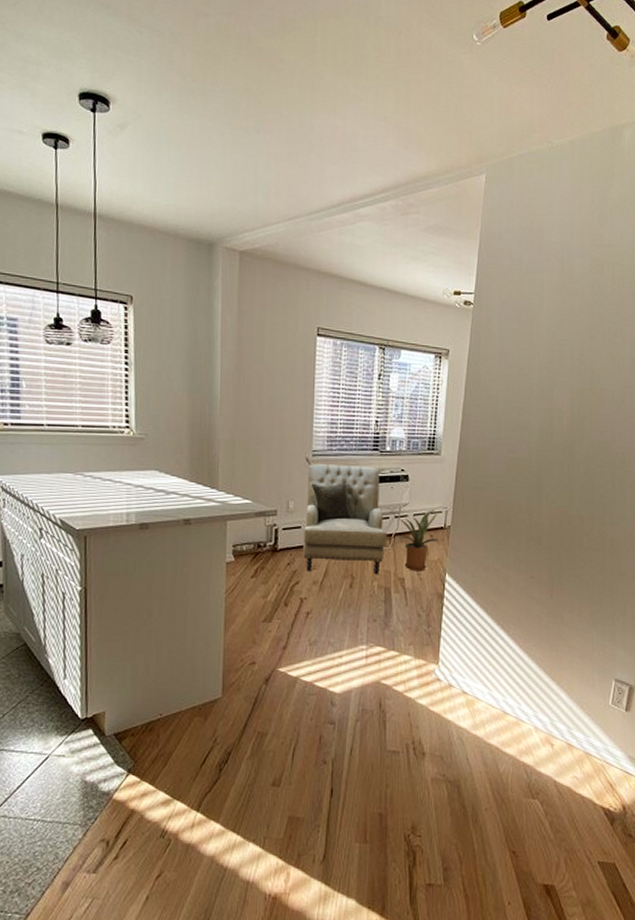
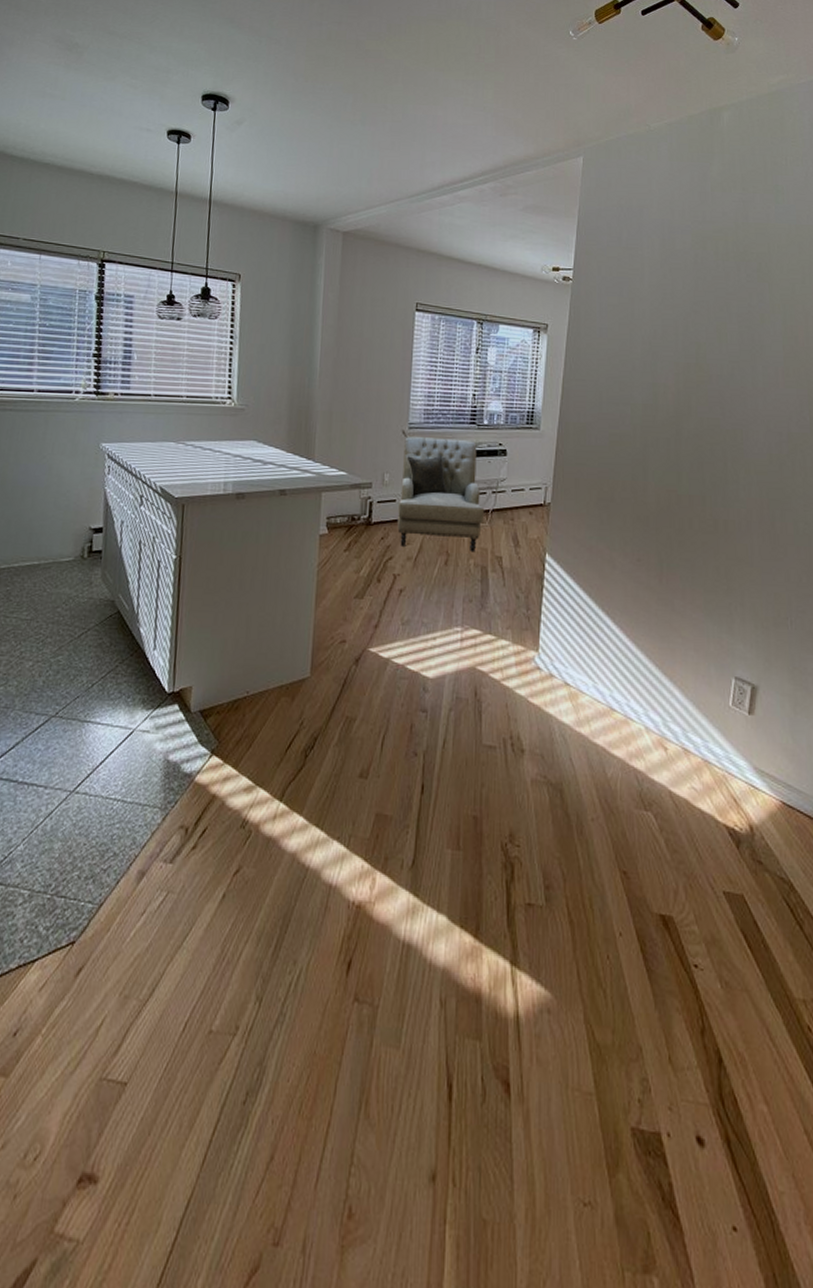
house plant: present [395,510,440,572] -> none [493,486,539,550]

